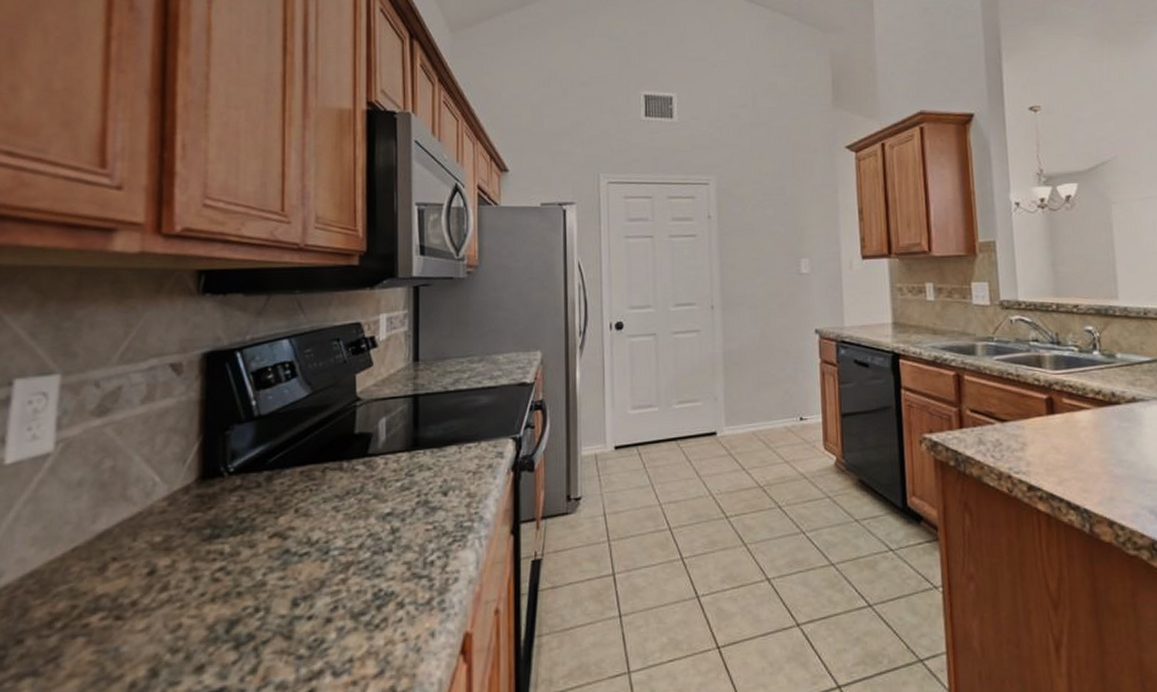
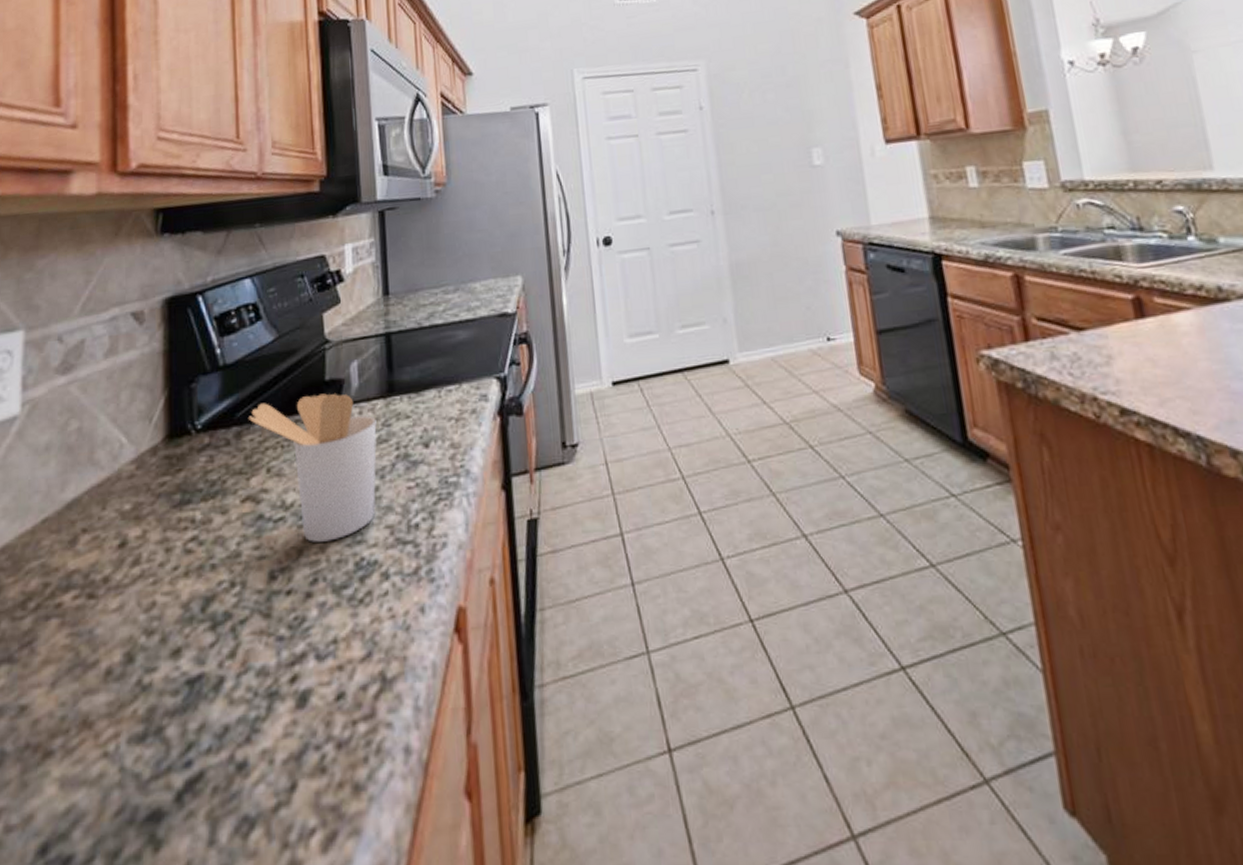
utensil holder: none [279,445,400,575] -> present [248,393,377,542]

